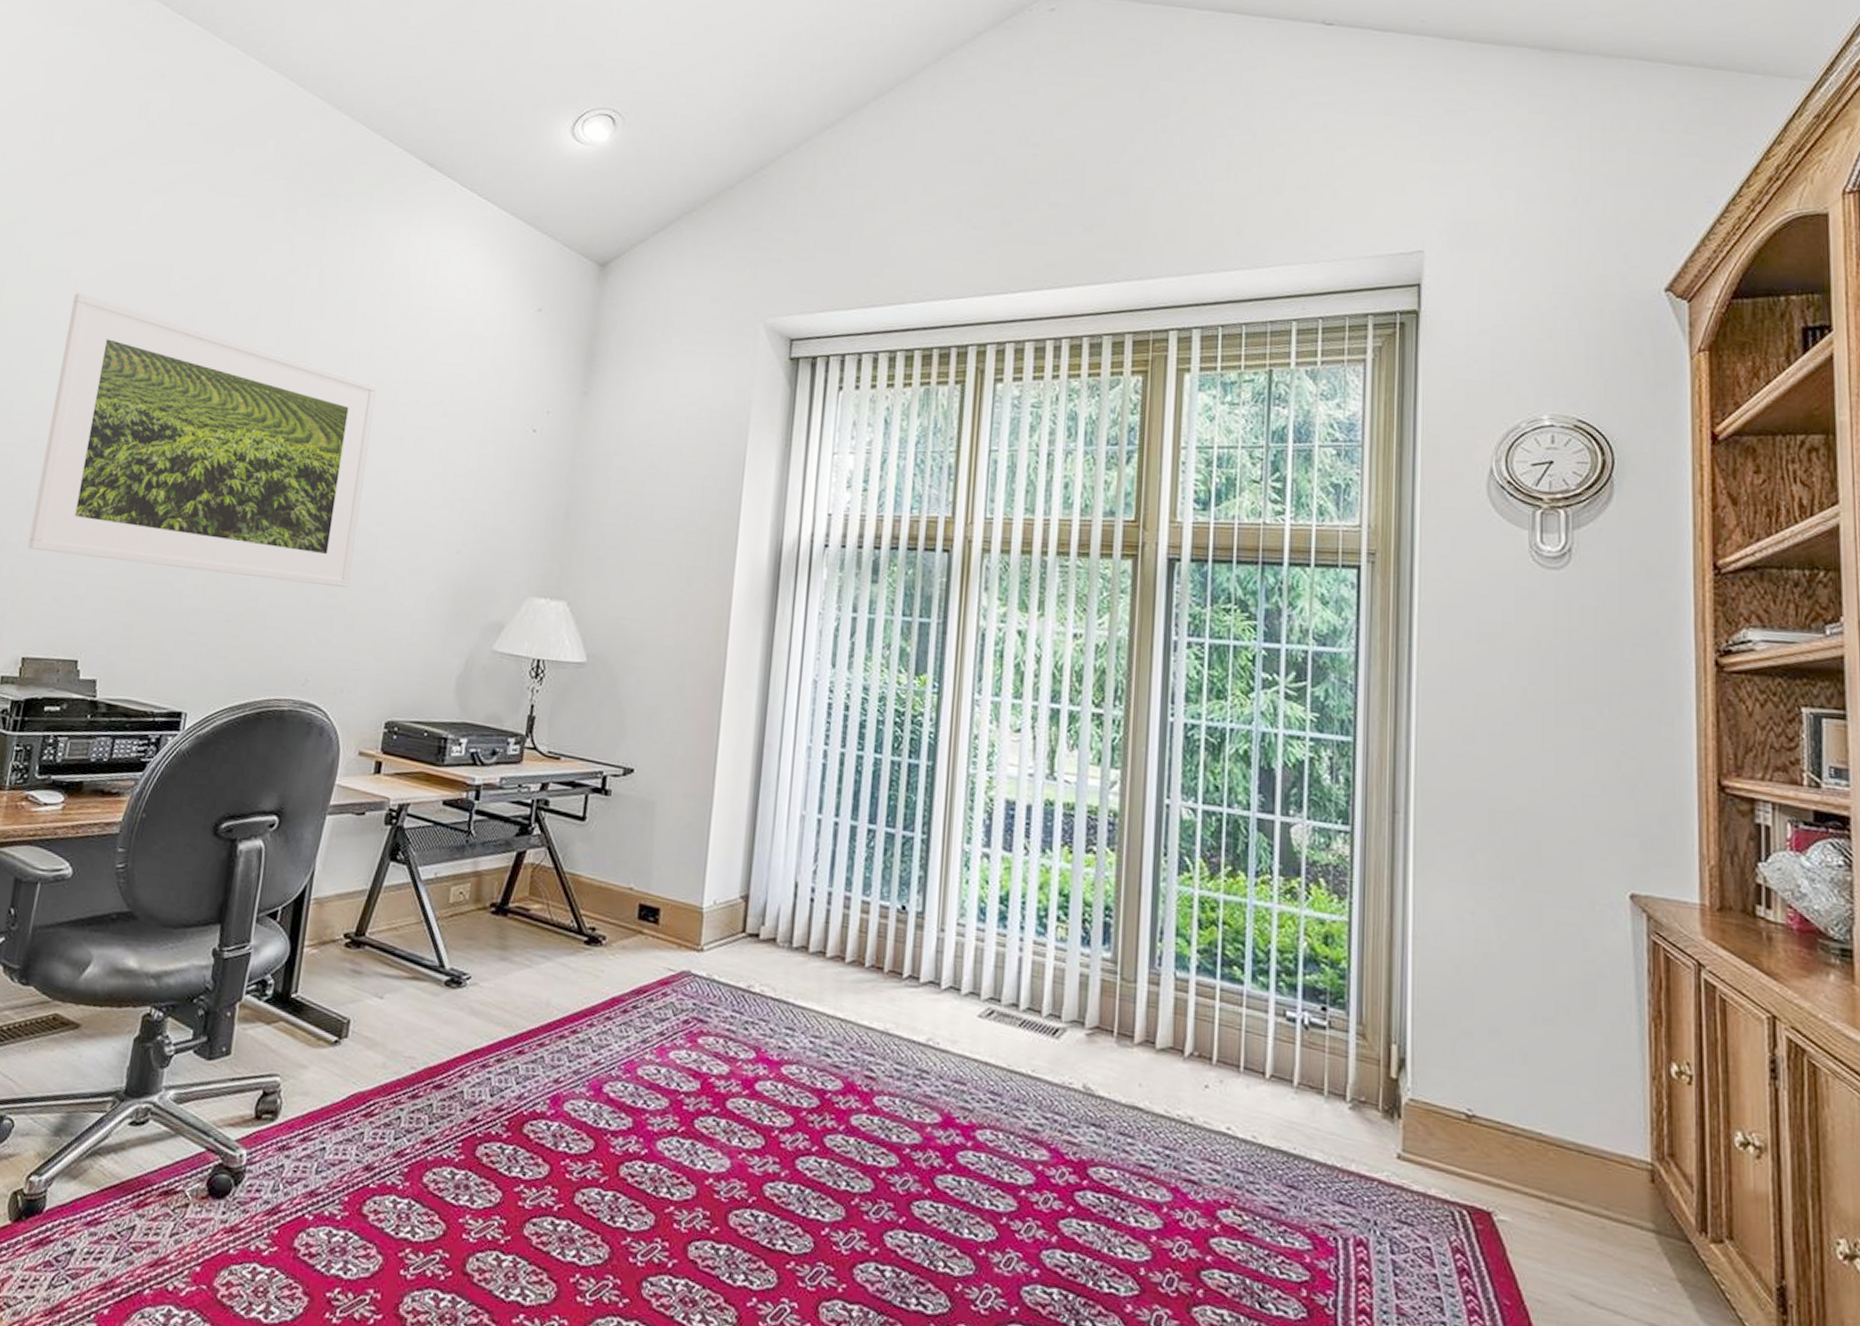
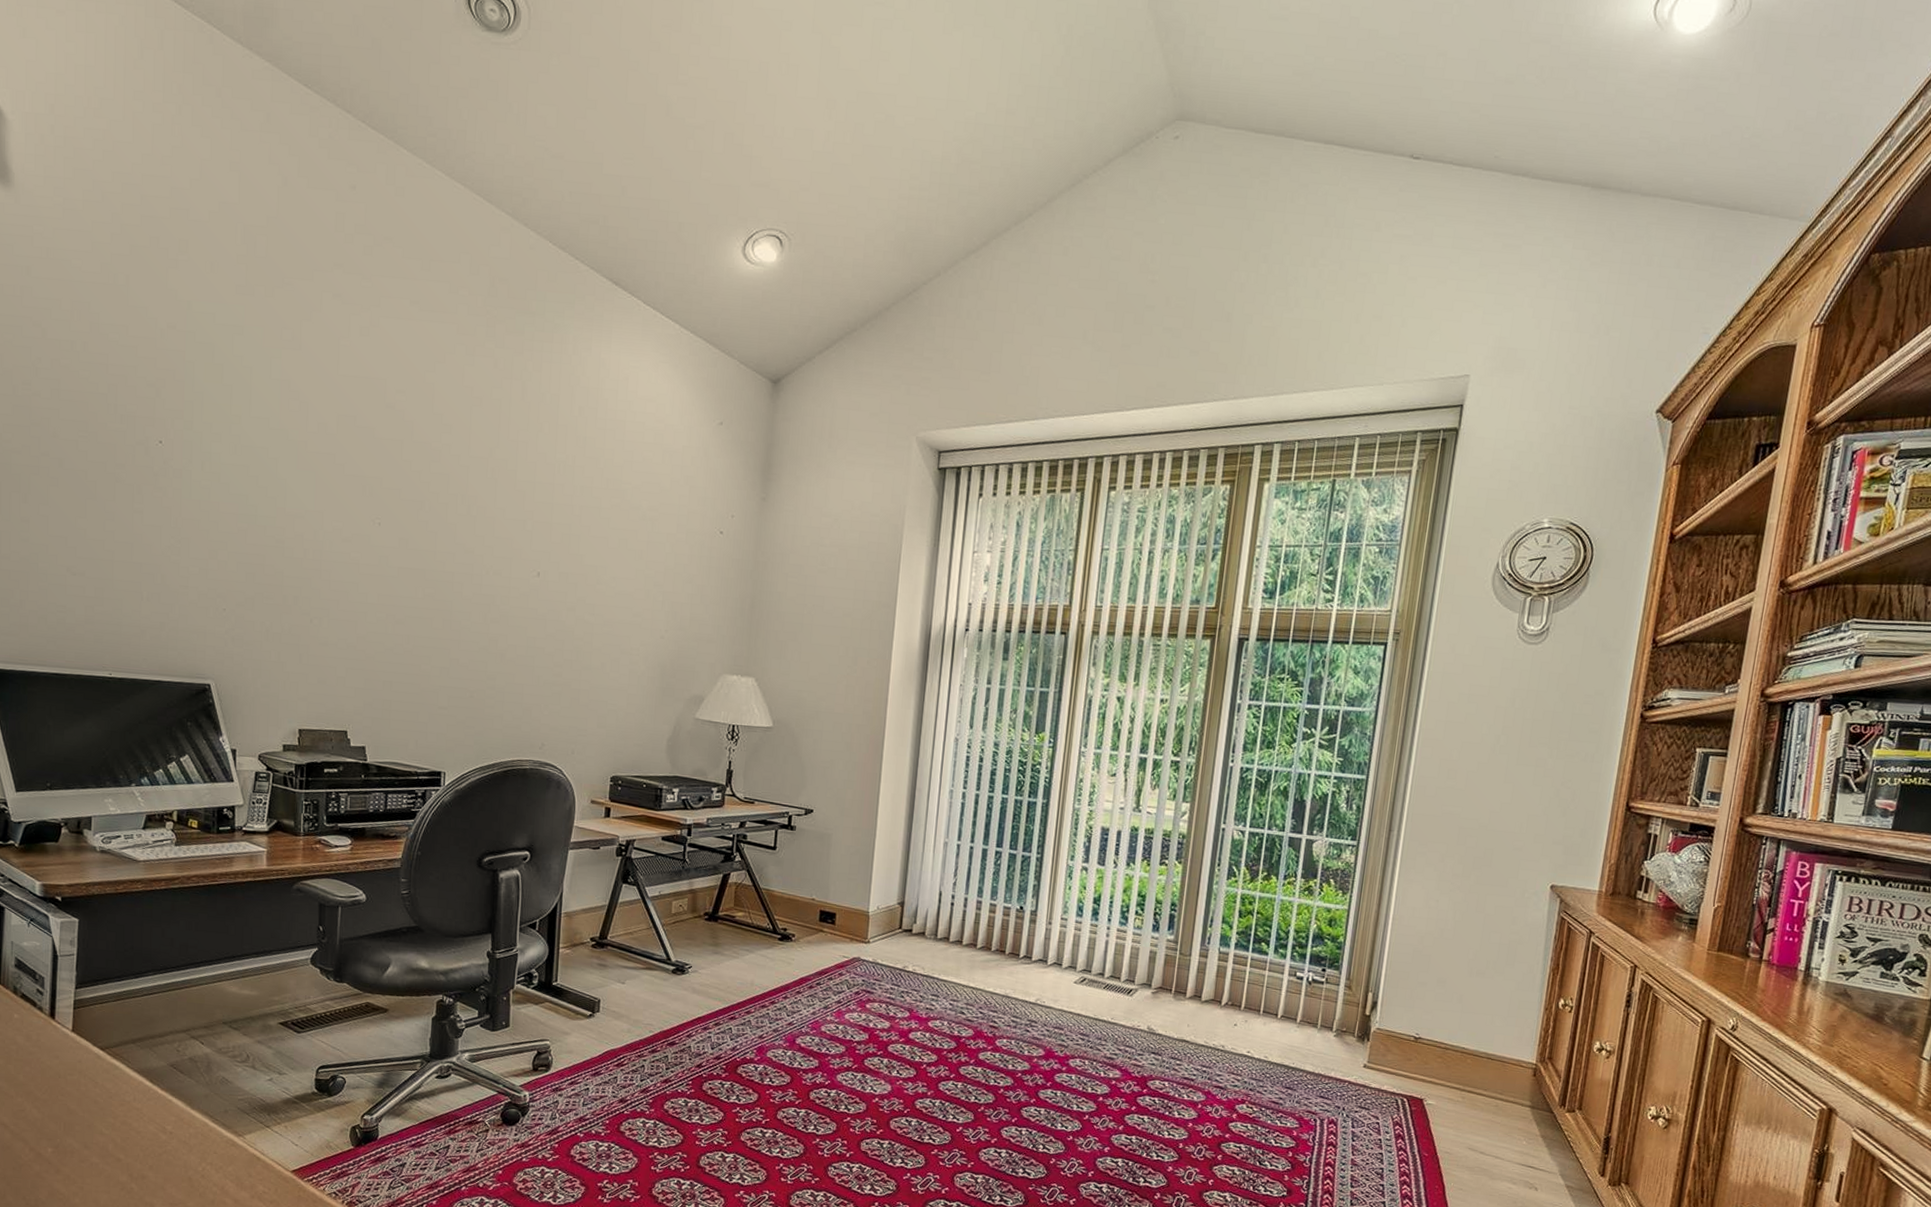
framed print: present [27,293,377,588] -> none [290,404,582,669]

